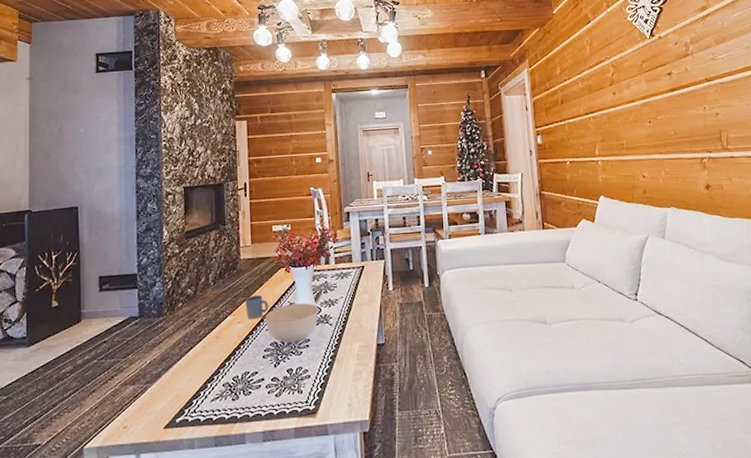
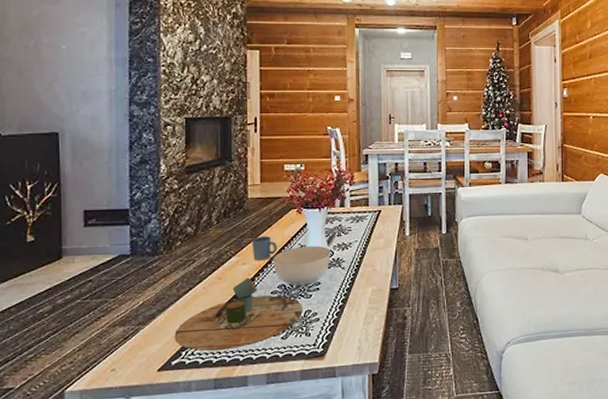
decorative tray: none [178,336,295,409] -> present [174,277,304,351]

